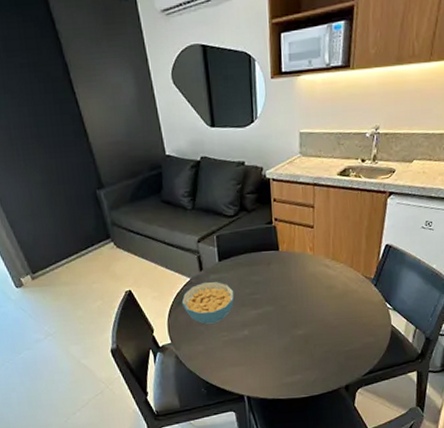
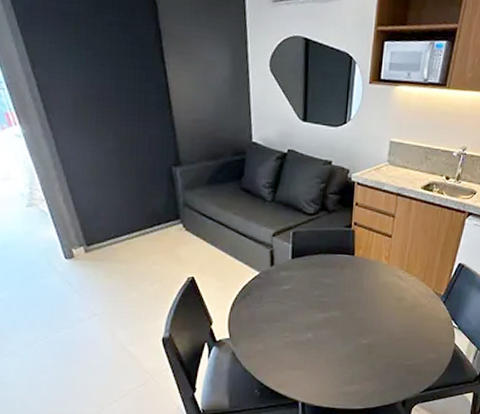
cereal bowl: present [181,281,234,324] -> none [246,278,303,322]

